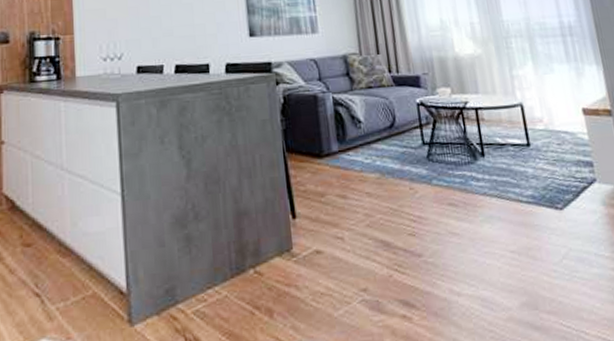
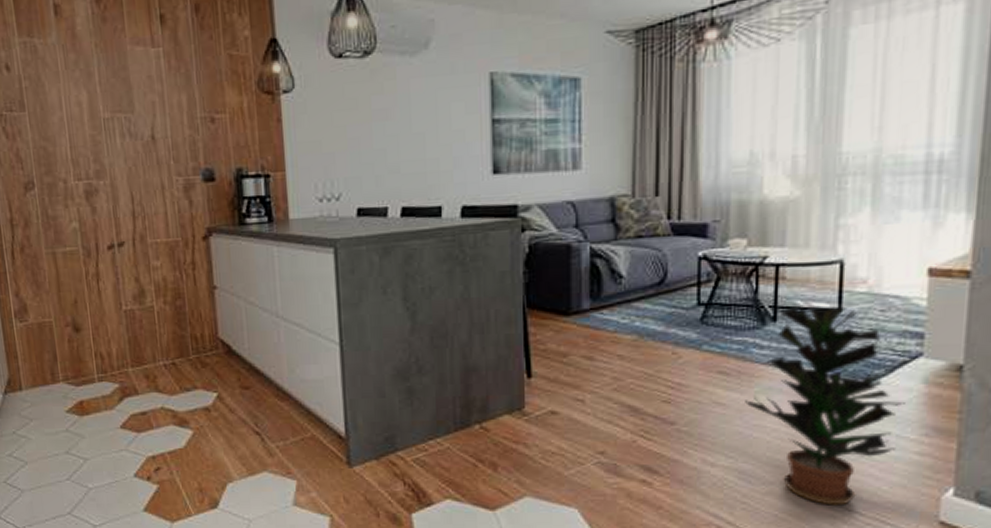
potted plant: none [474,142,598,327] -> present [745,306,905,506]

